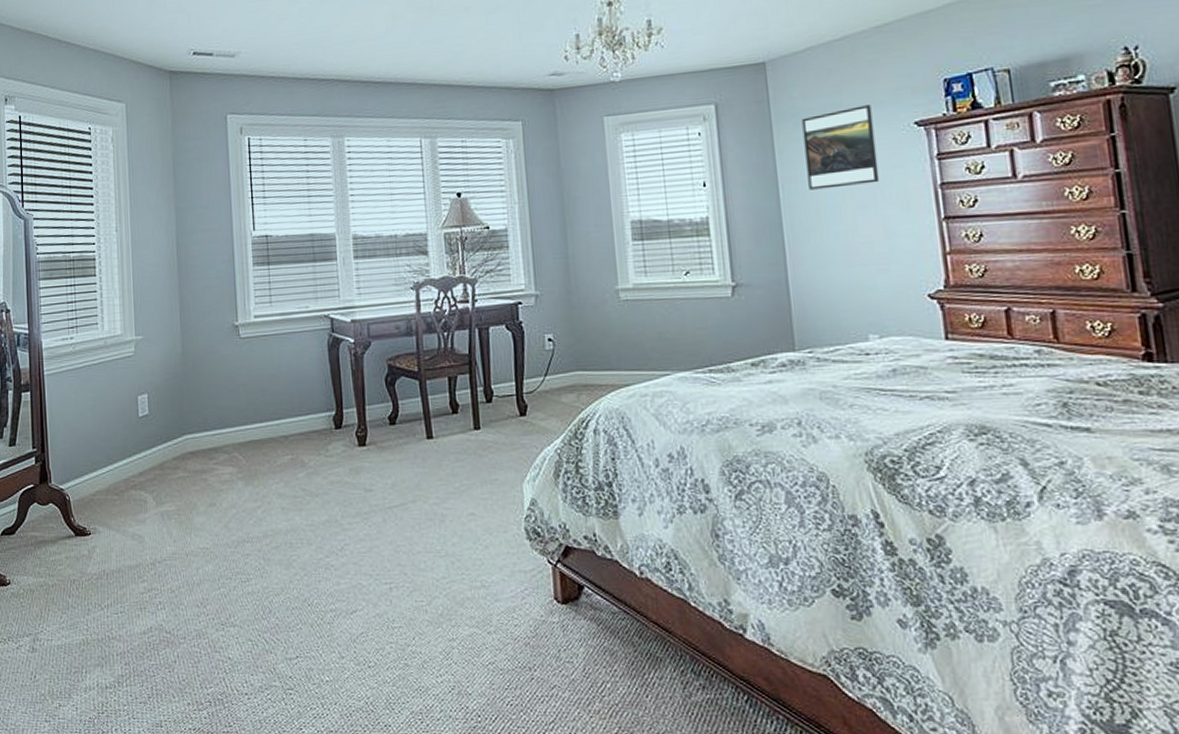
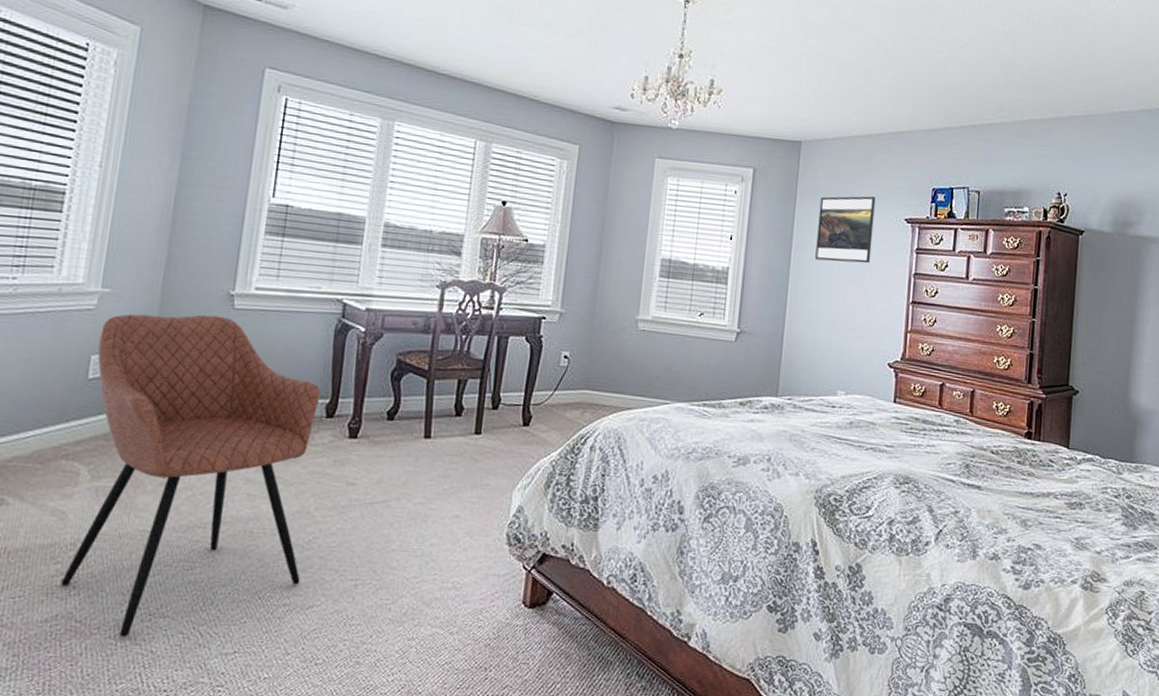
armchair: none [141,346,341,646] -> present [61,313,321,638]

